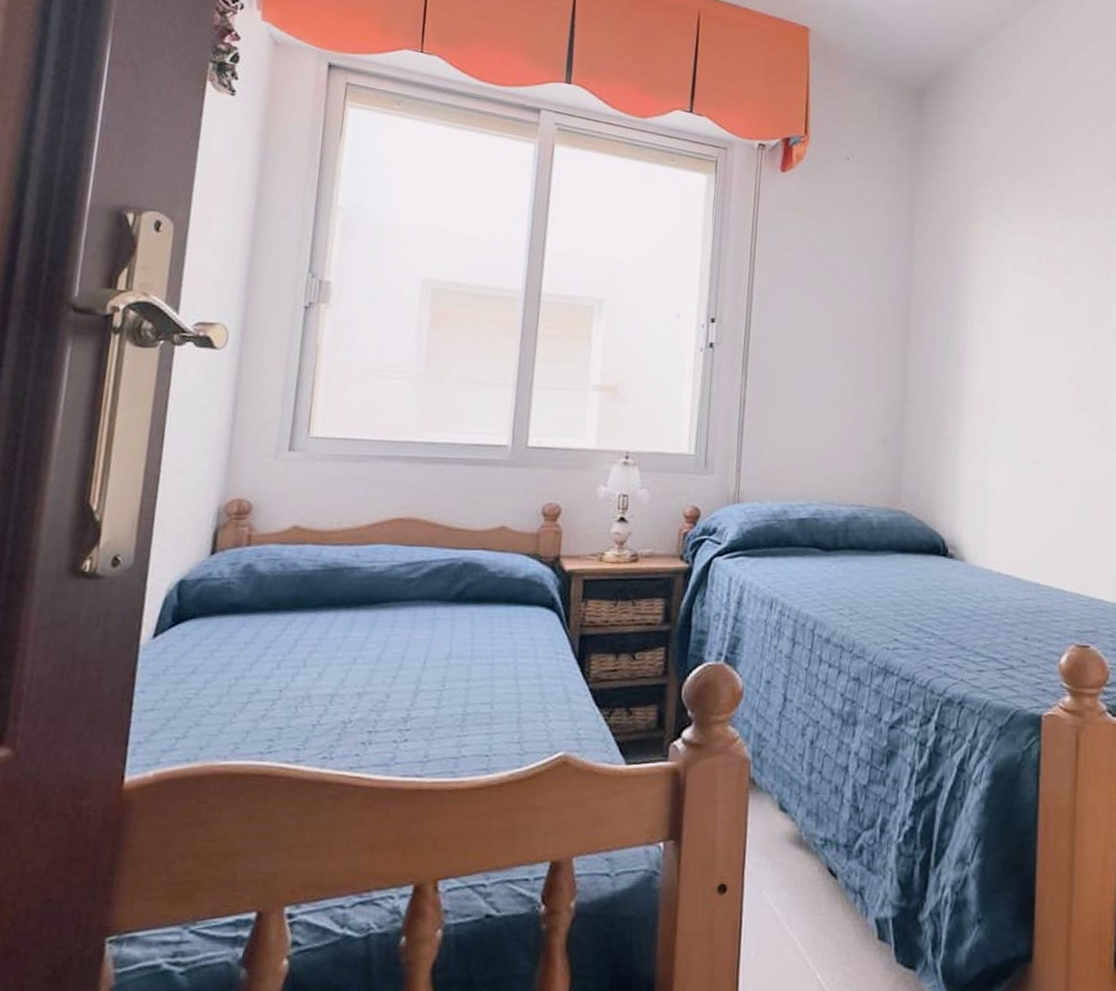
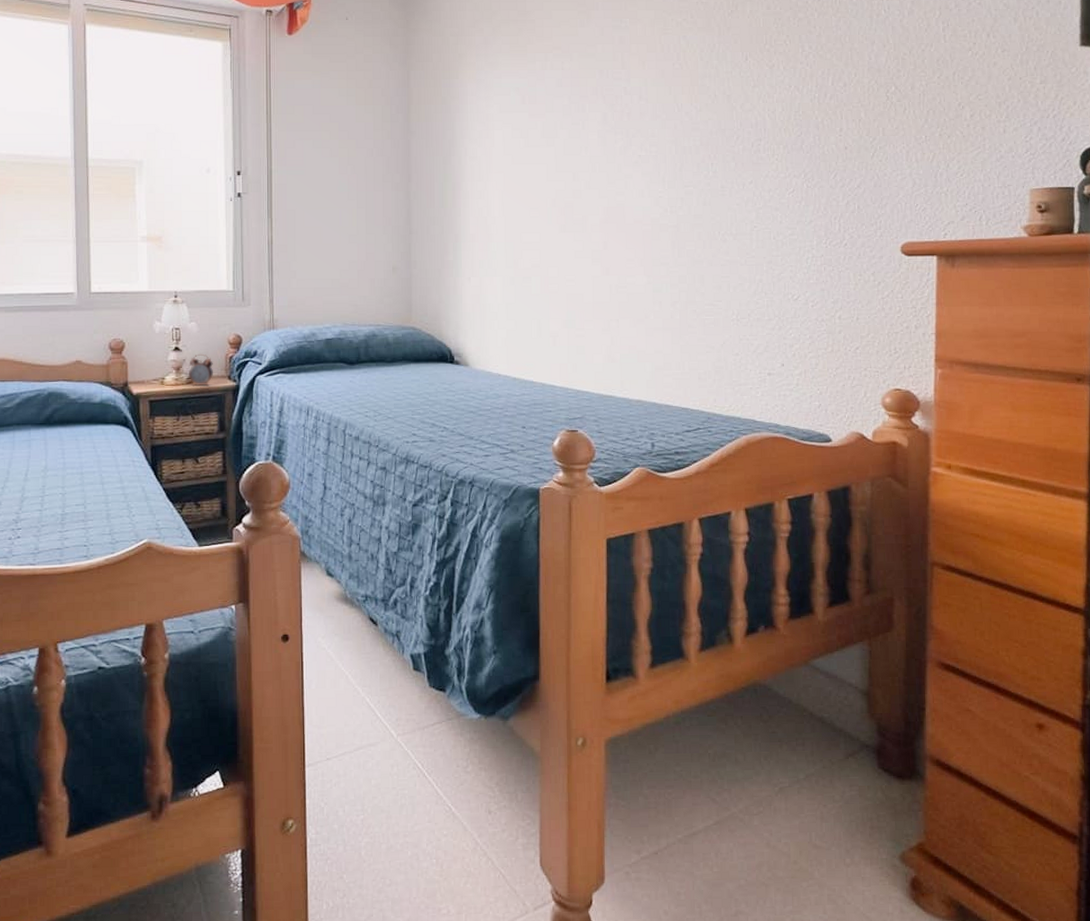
alarm clock: none [633,527,664,567] -> present [189,353,213,387]

